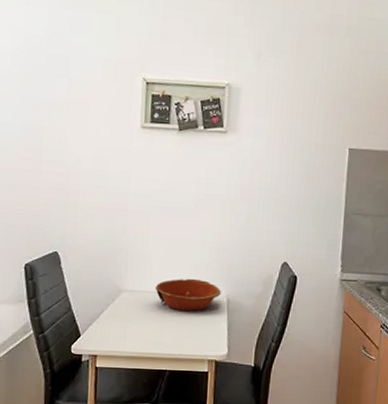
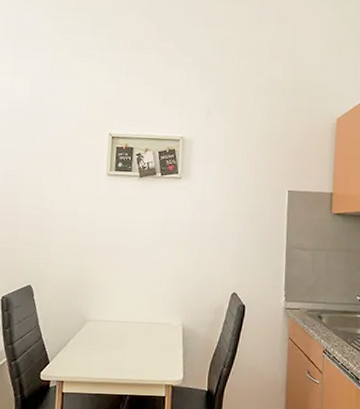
bowl: present [155,278,221,312] -> none [117,308,177,339]

